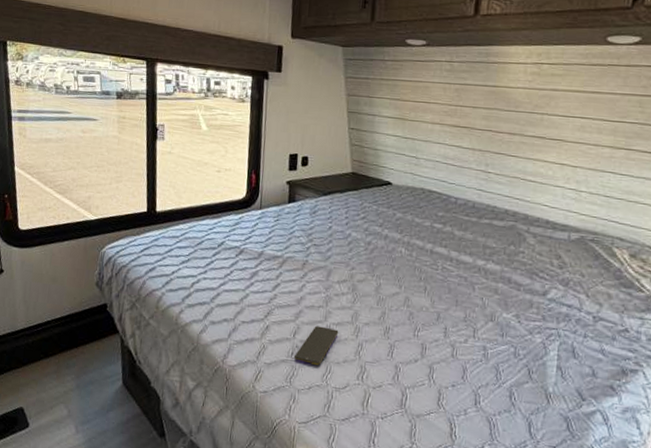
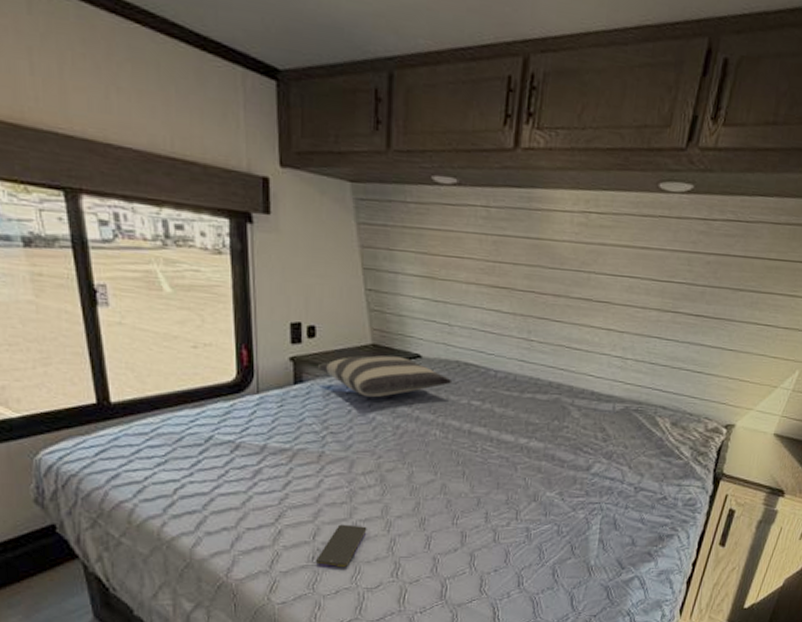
pillow: none [308,181,418,217] -> present [318,354,453,398]

